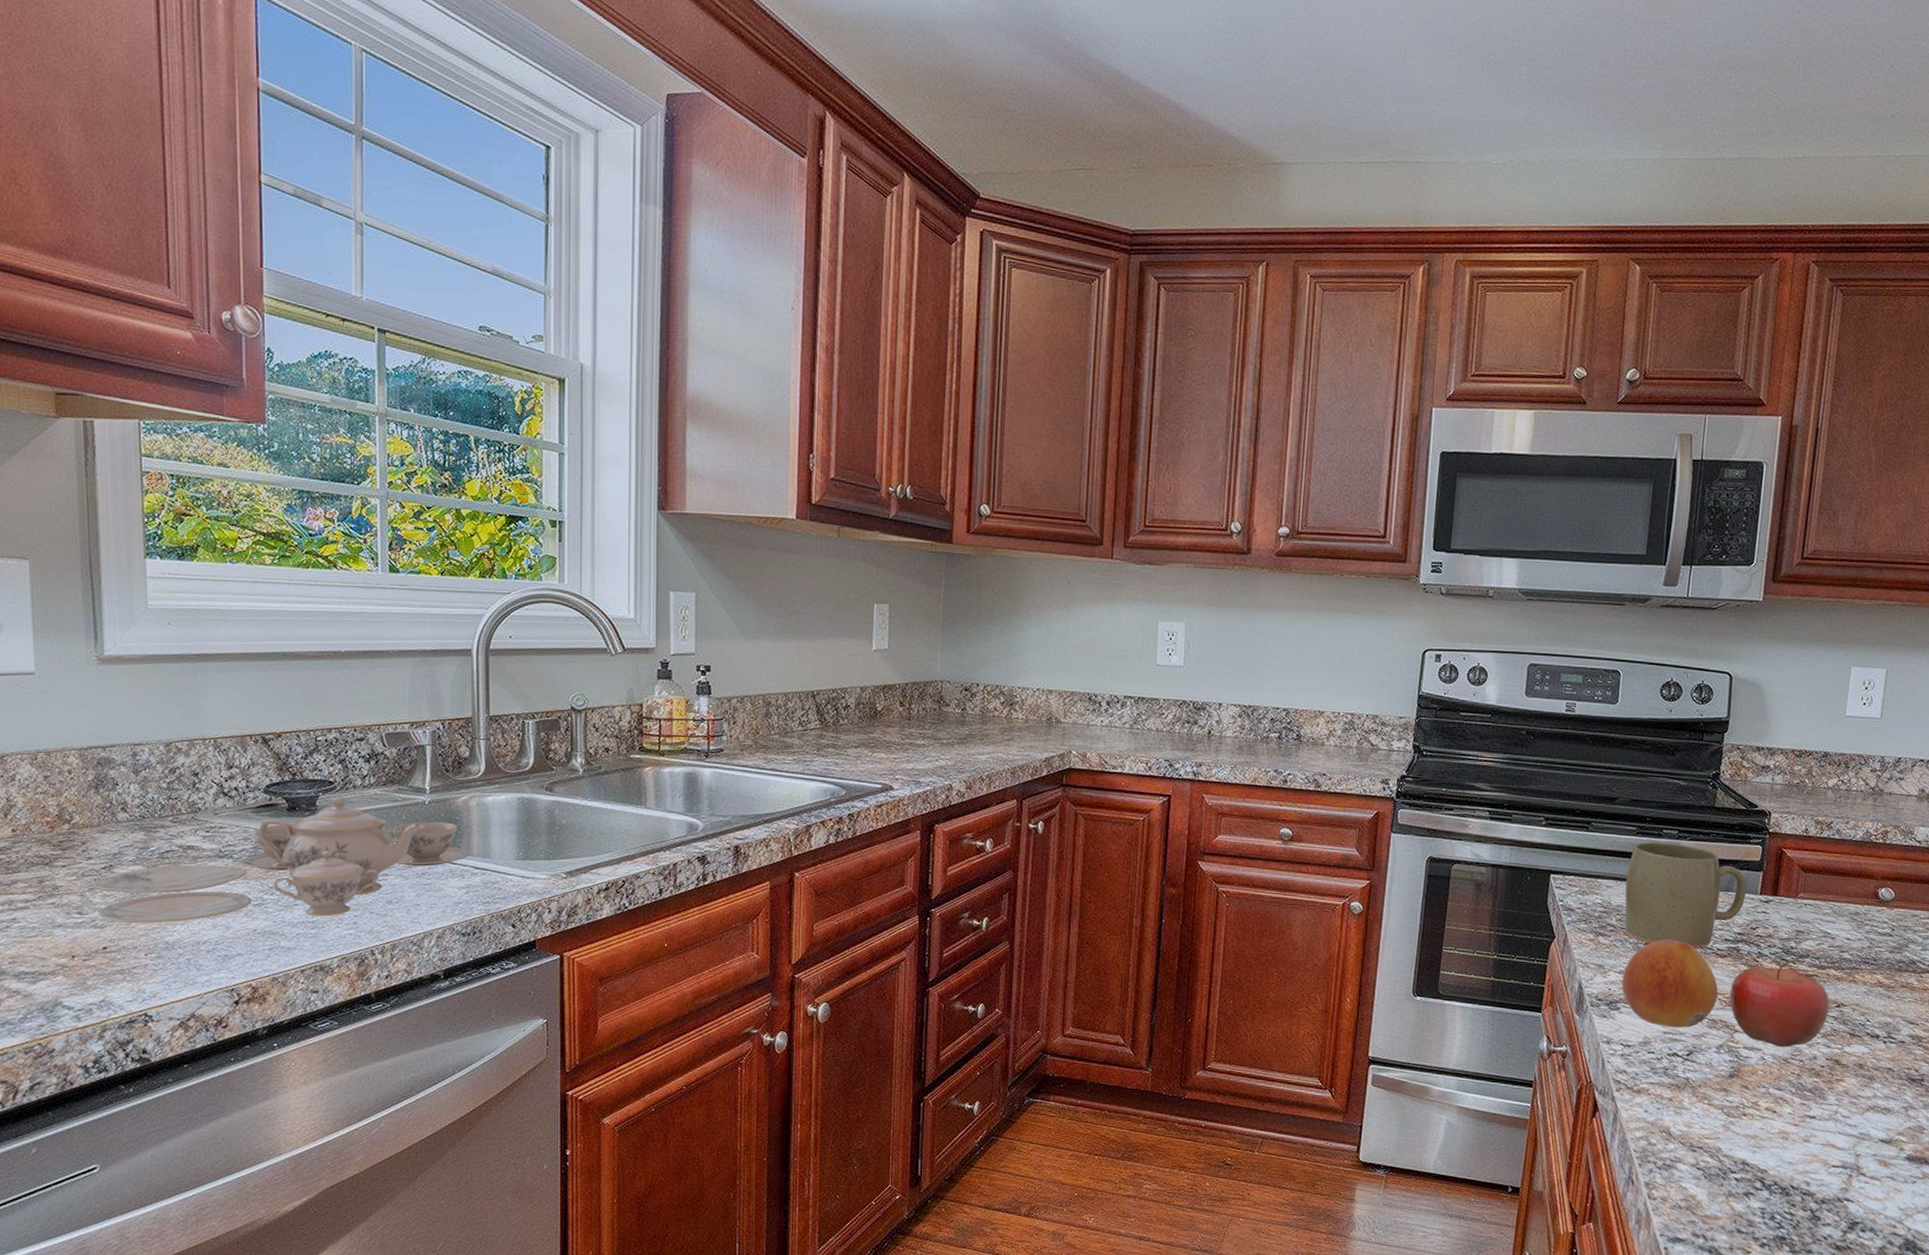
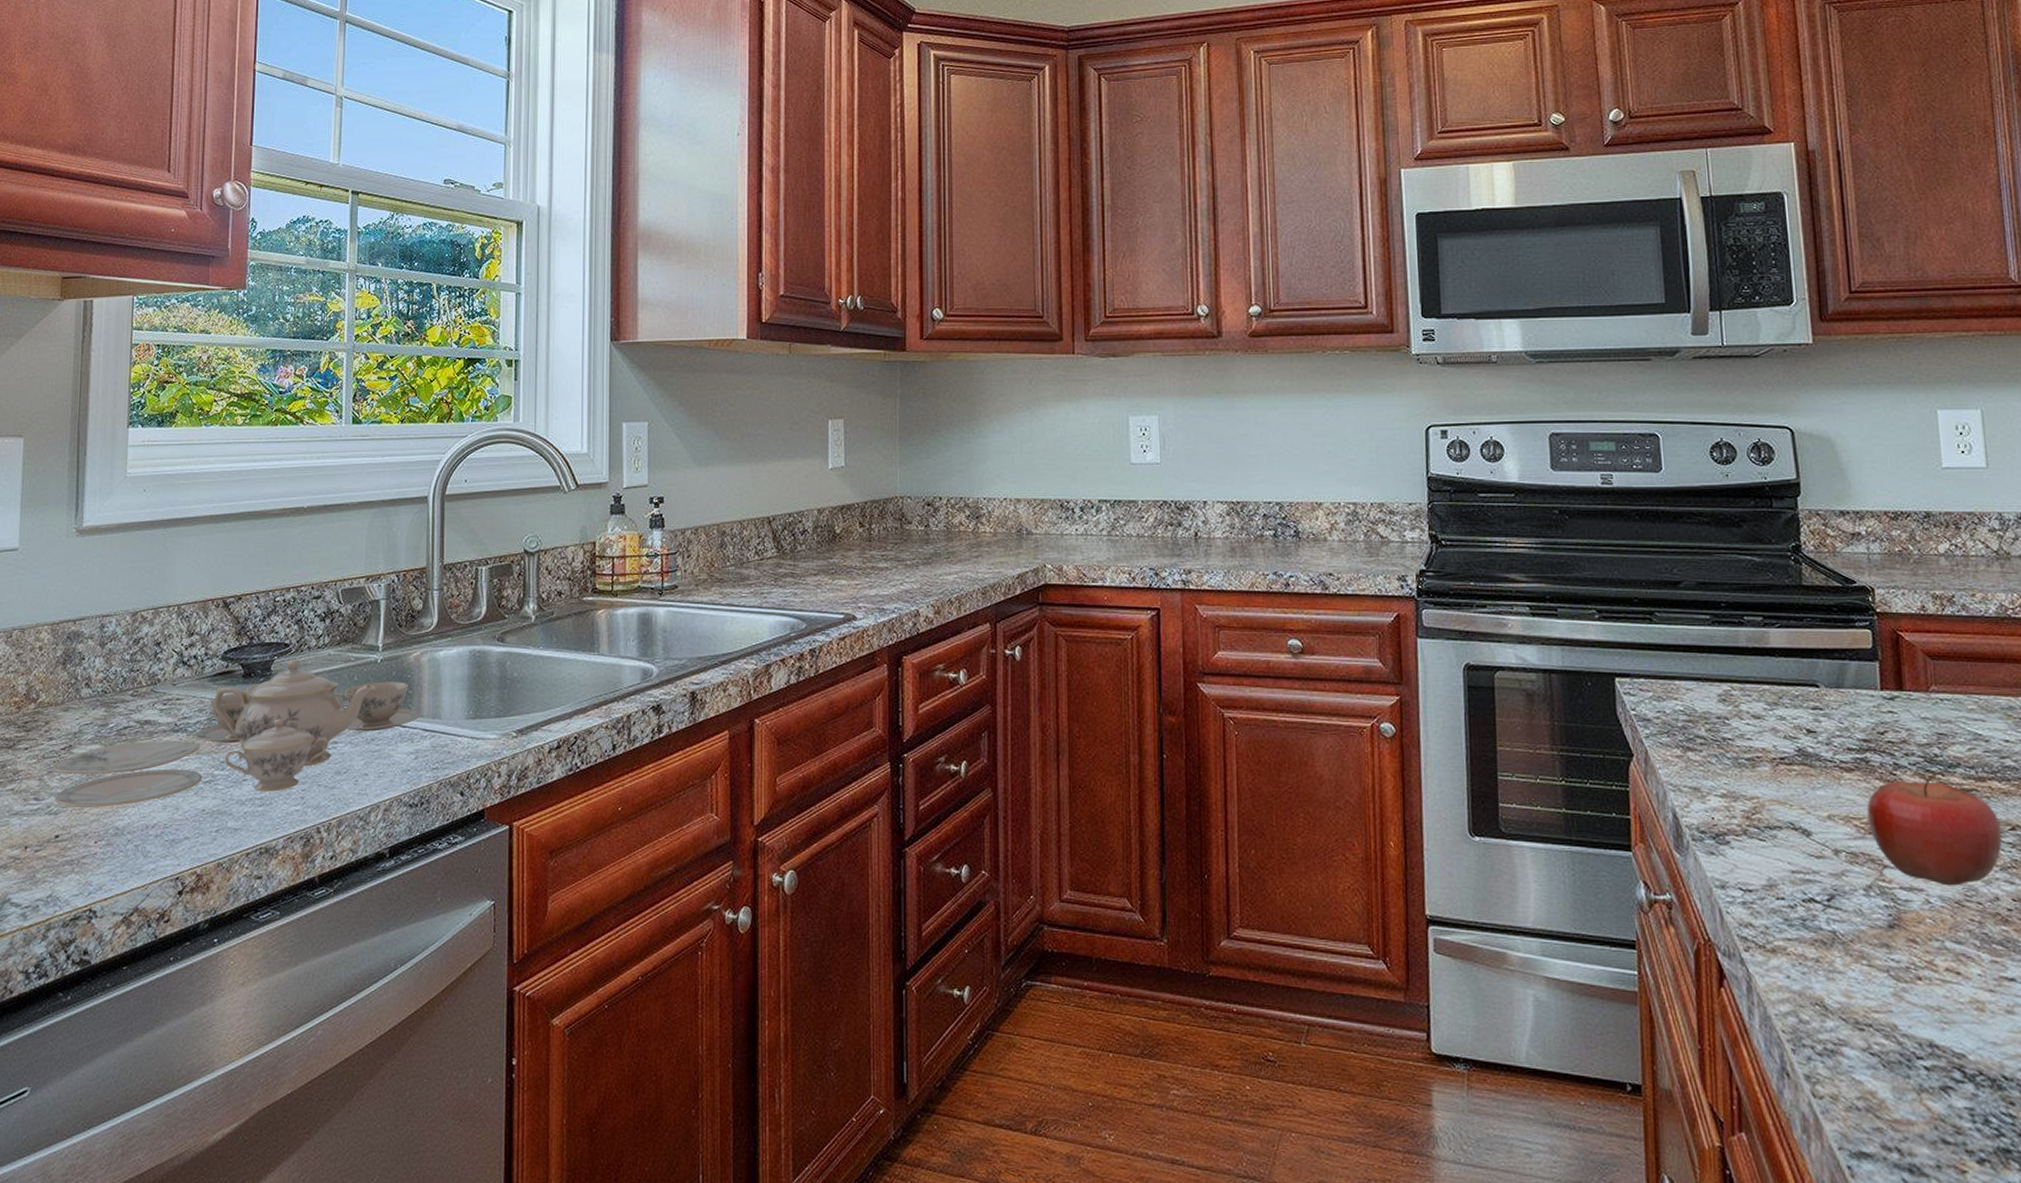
fruit: present [1621,939,1719,1028] -> none [1726,751,1853,865]
mug: present [1624,842,1747,949] -> none [1708,631,1863,762]

